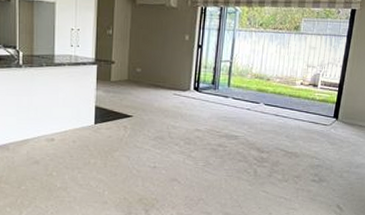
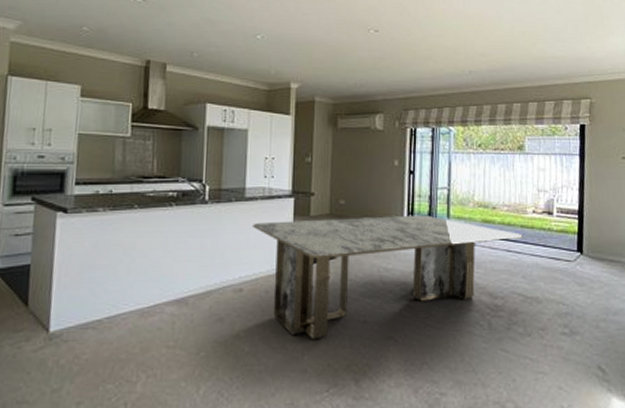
dining table: none [60,83,290,180] -> present [251,215,523,340]

